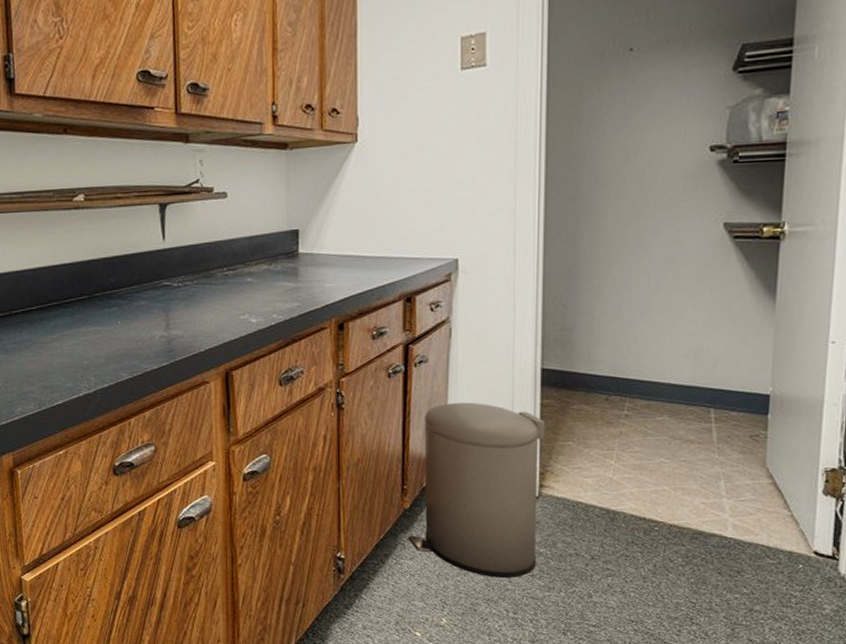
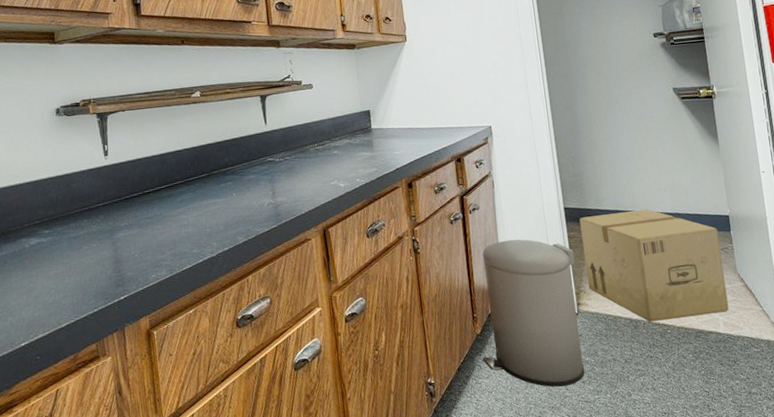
cardboard box: none [558,378,750,515] -> present [579,208,729,322]

